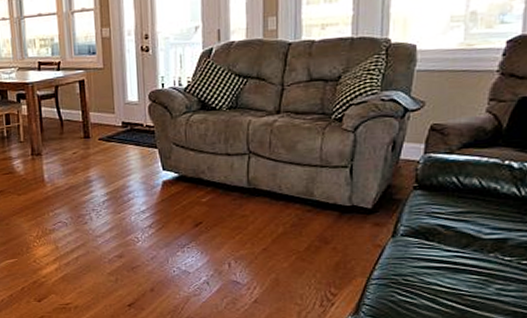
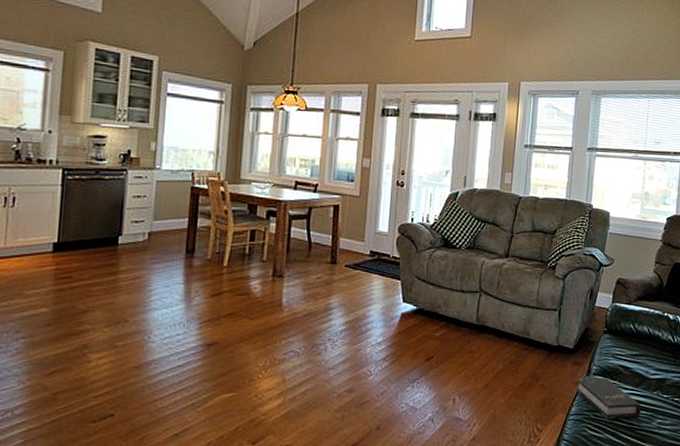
hardback book: none [377,239,471,284] -> present [575,378,641,419]

